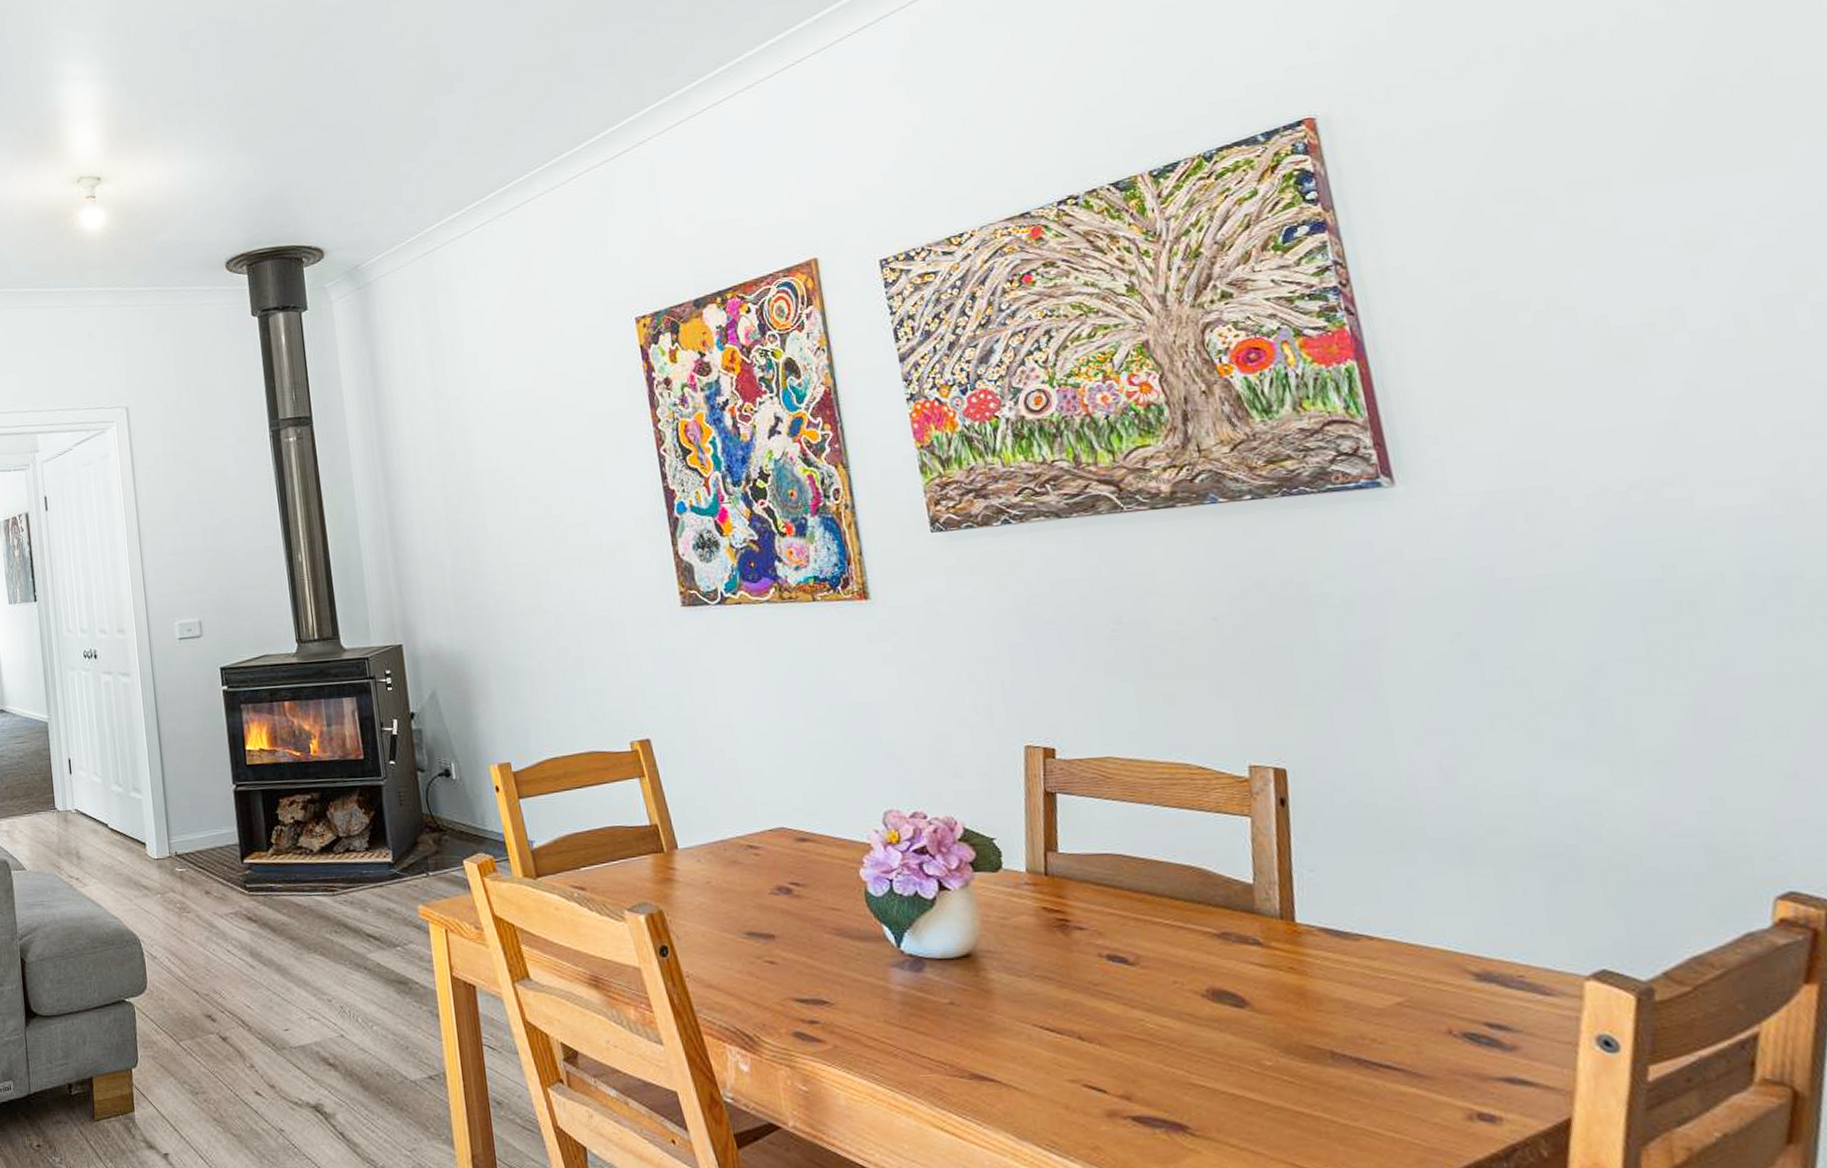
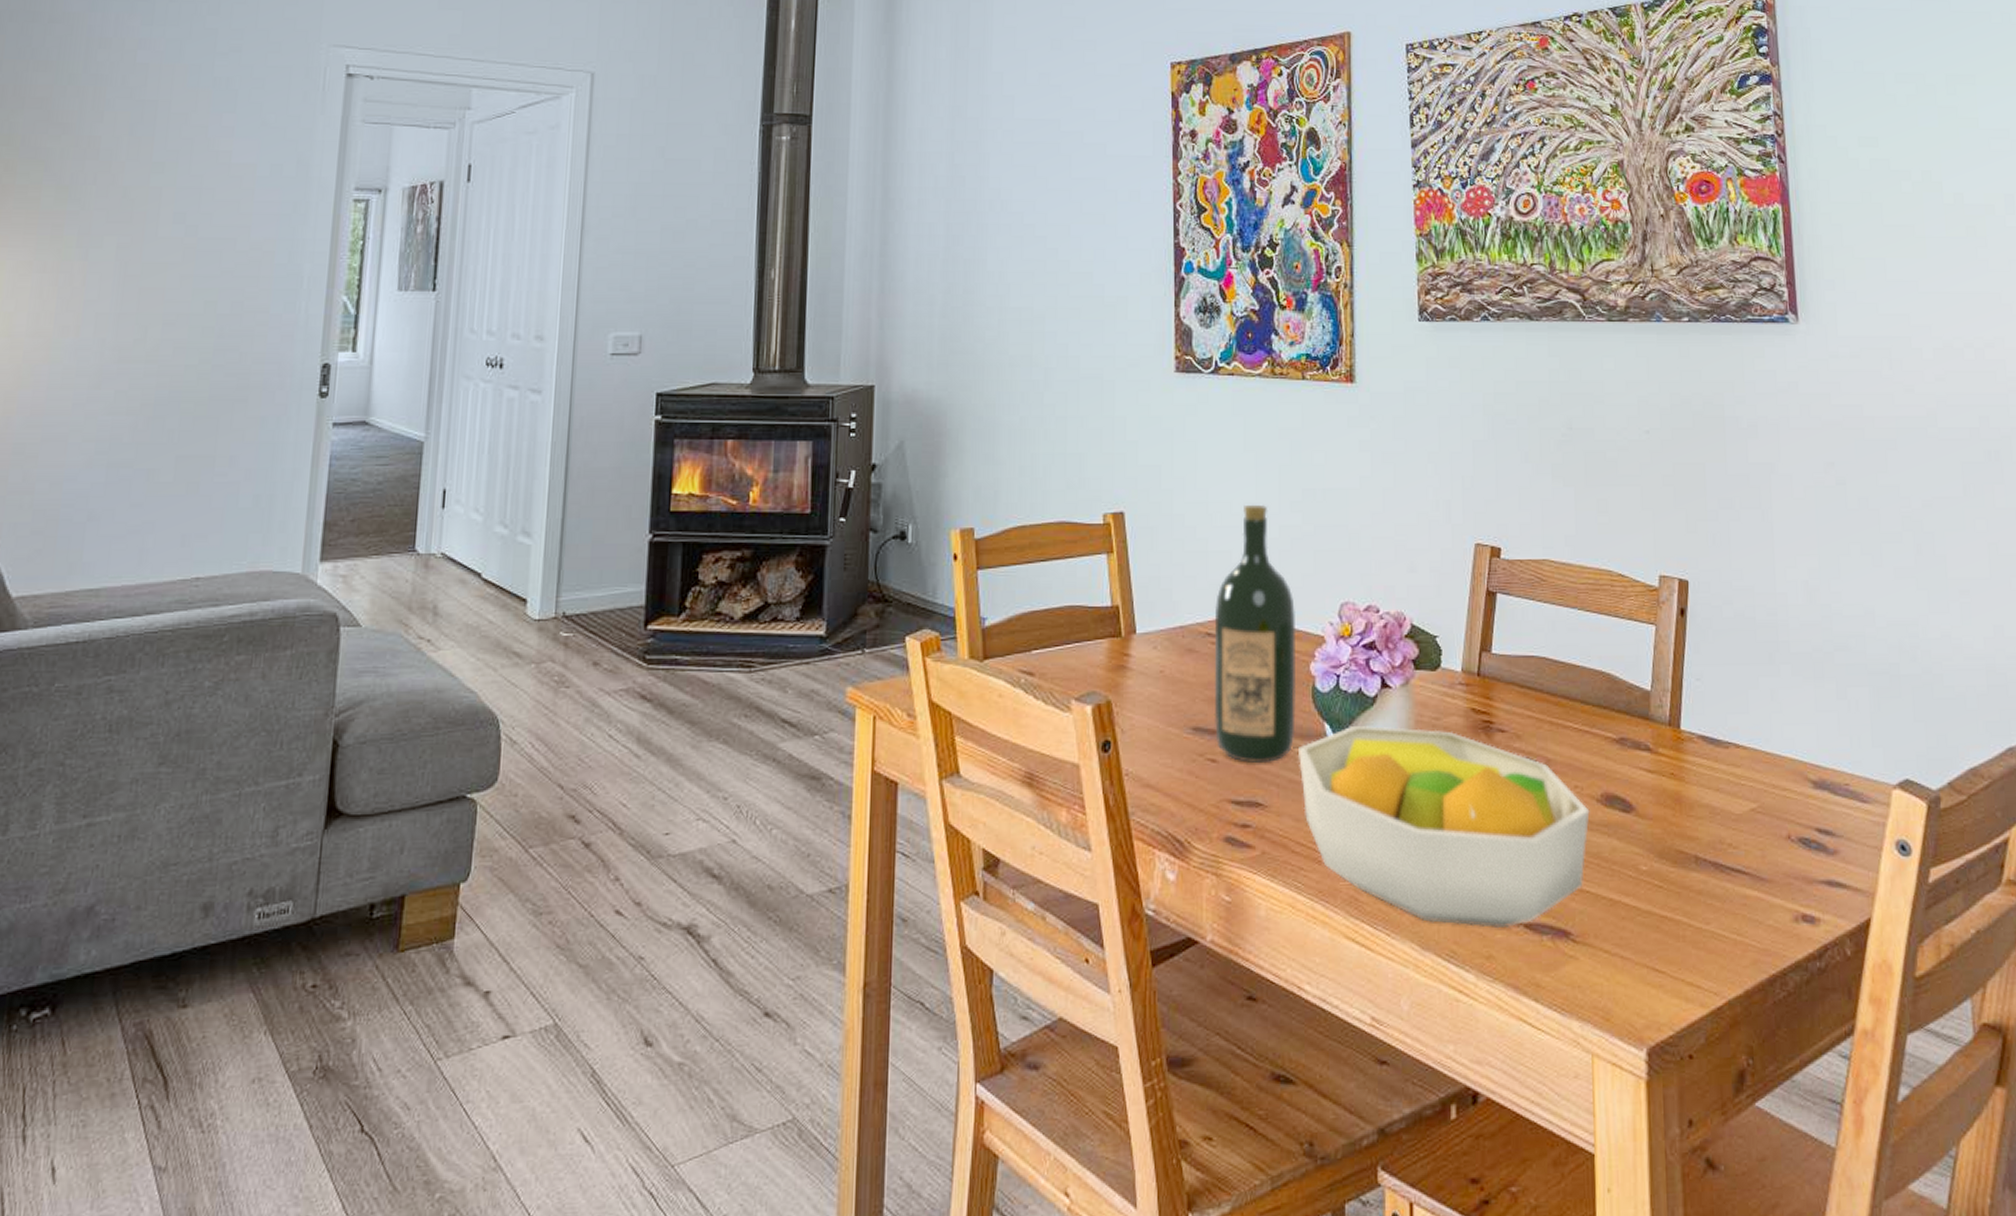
wine bottle: none [753,723,853,964] -> present [1214,504,1297,764]
fruit bowl: none [858,926,1196,1121] -> present [1299,725,1590,929]

